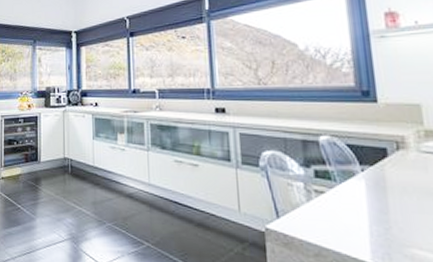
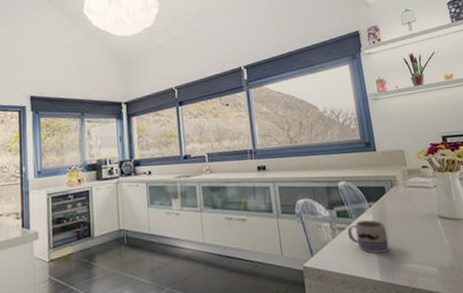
mug: none [328,186,388,231] -> present [347,220,389,254]

